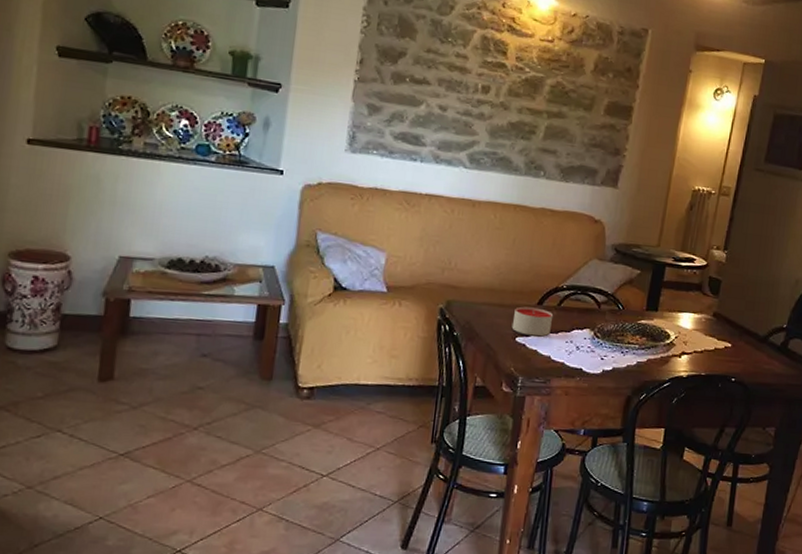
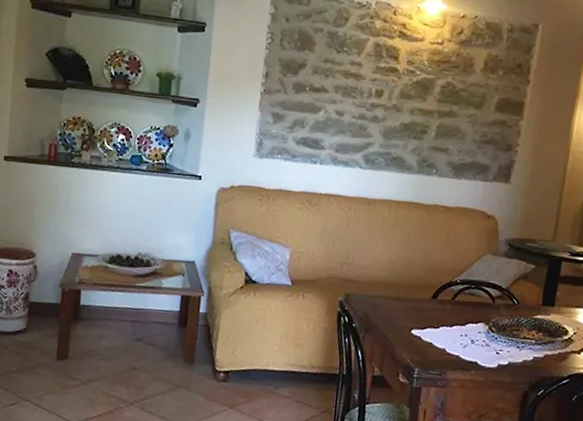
candle: present [511,306,554,337] -> none [407,300,448,330]

